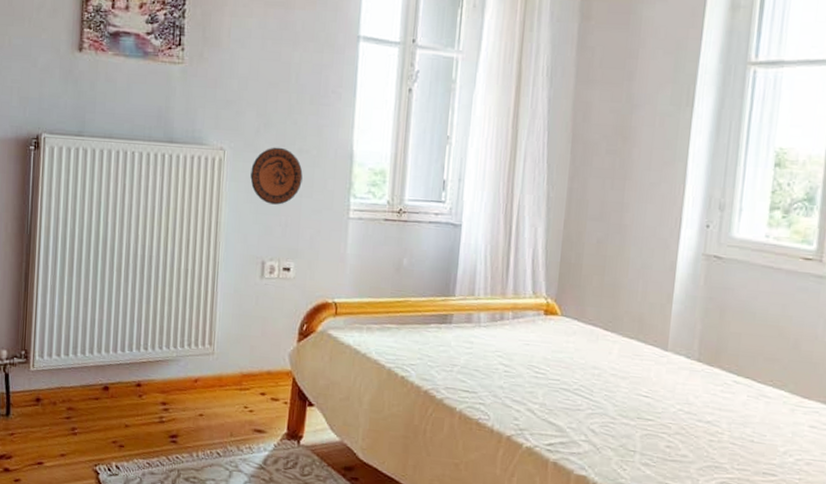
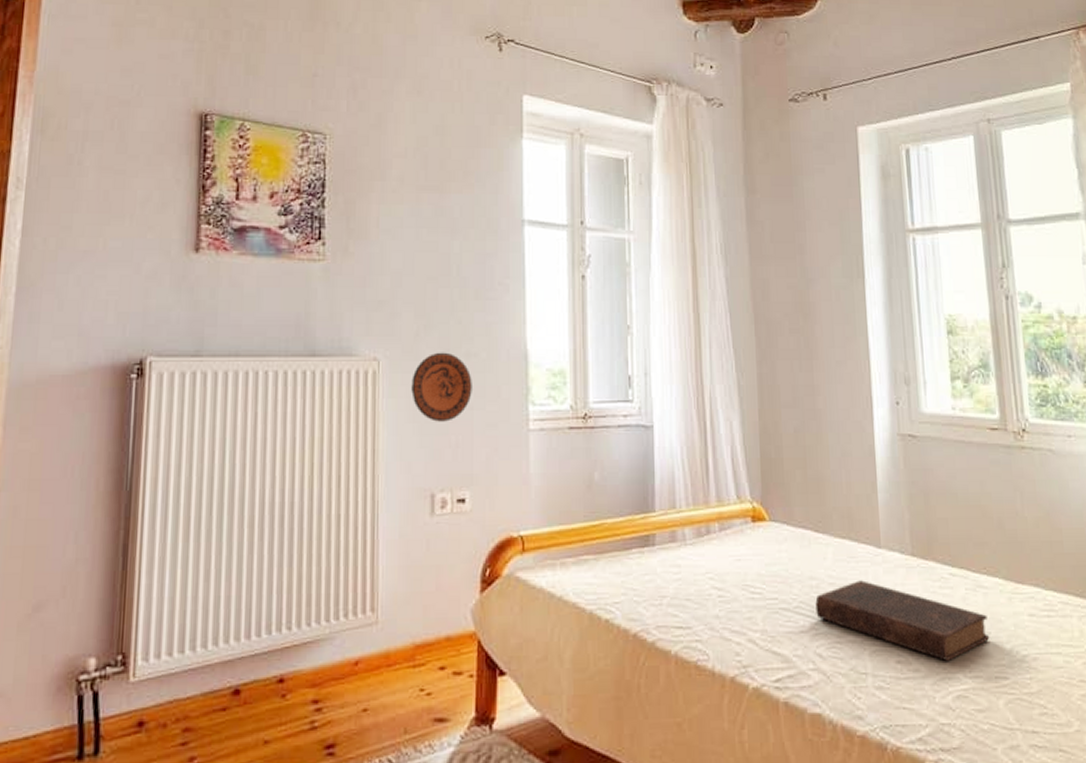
book: none [594,375,765,454] -> present [815,580,990,662]

